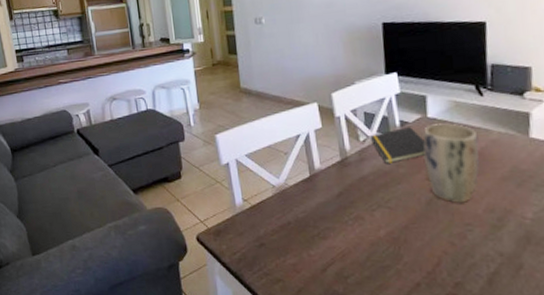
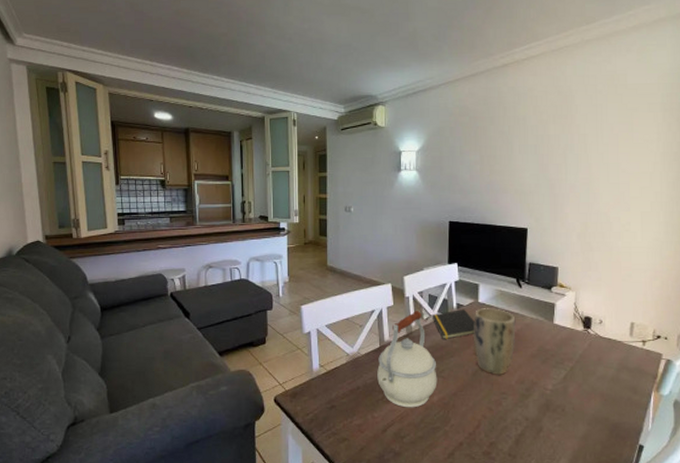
kettle: none [309,131,383,244] -> present [377,310,437,408]

